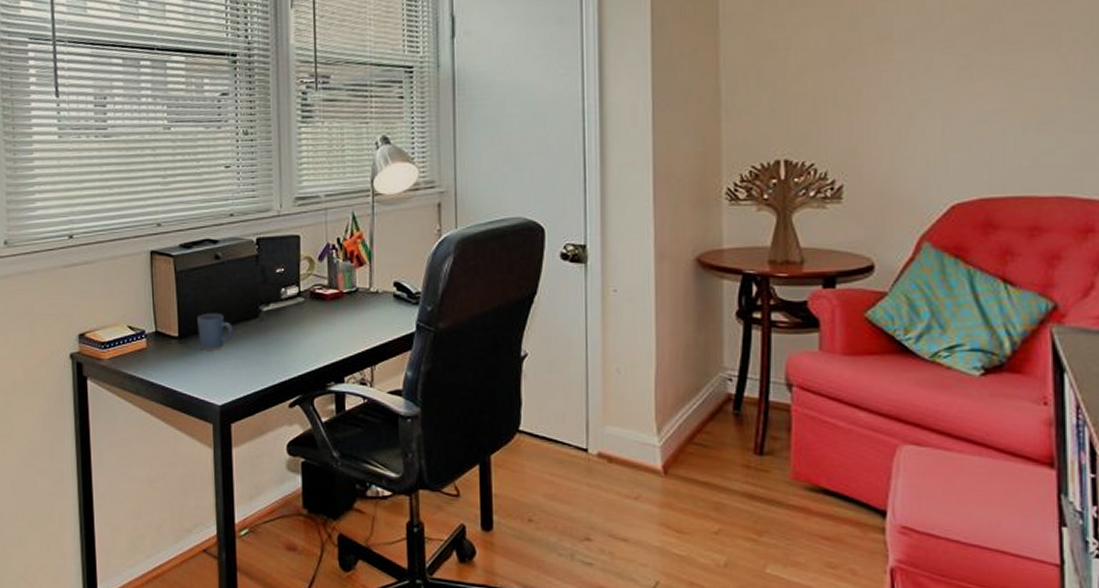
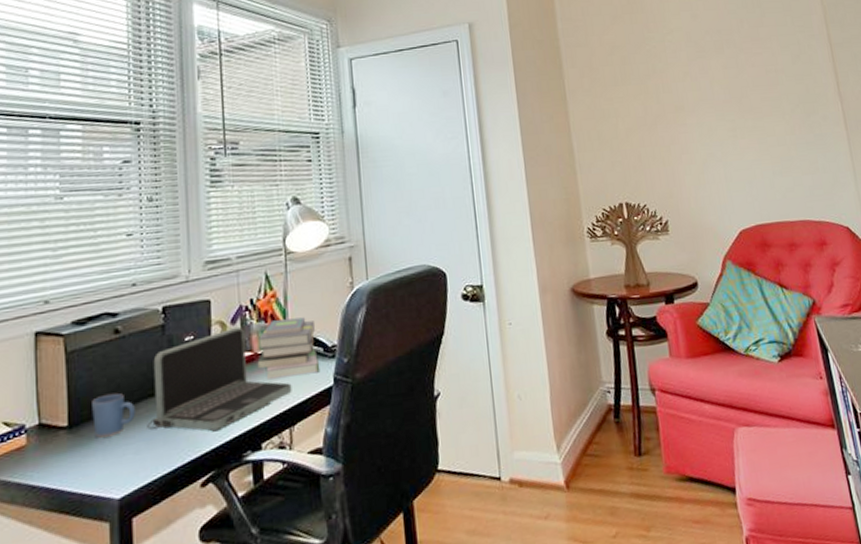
laptop: none [243,264,375,358] -> present [147,326,292,431]
books: none [342,261,403,318] -> present [257,317,320,379]

